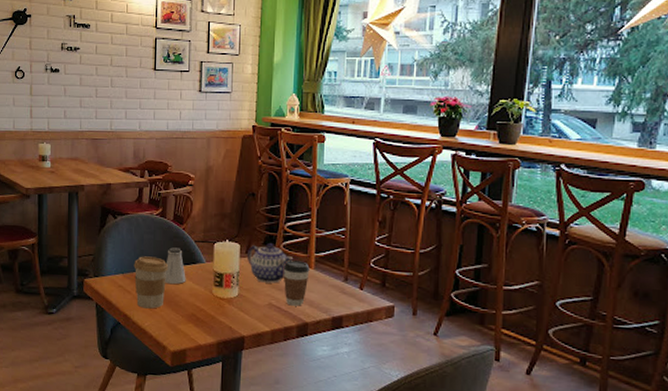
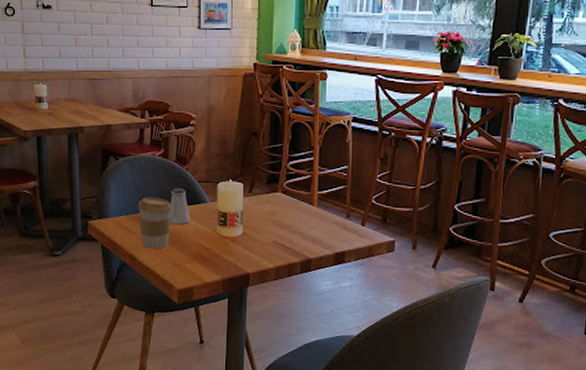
teapot: present [246,243,294,283] -> none [250,182,297,221]
coffee cup: present [283,260,310,306] -> none [286,198,313,243]

